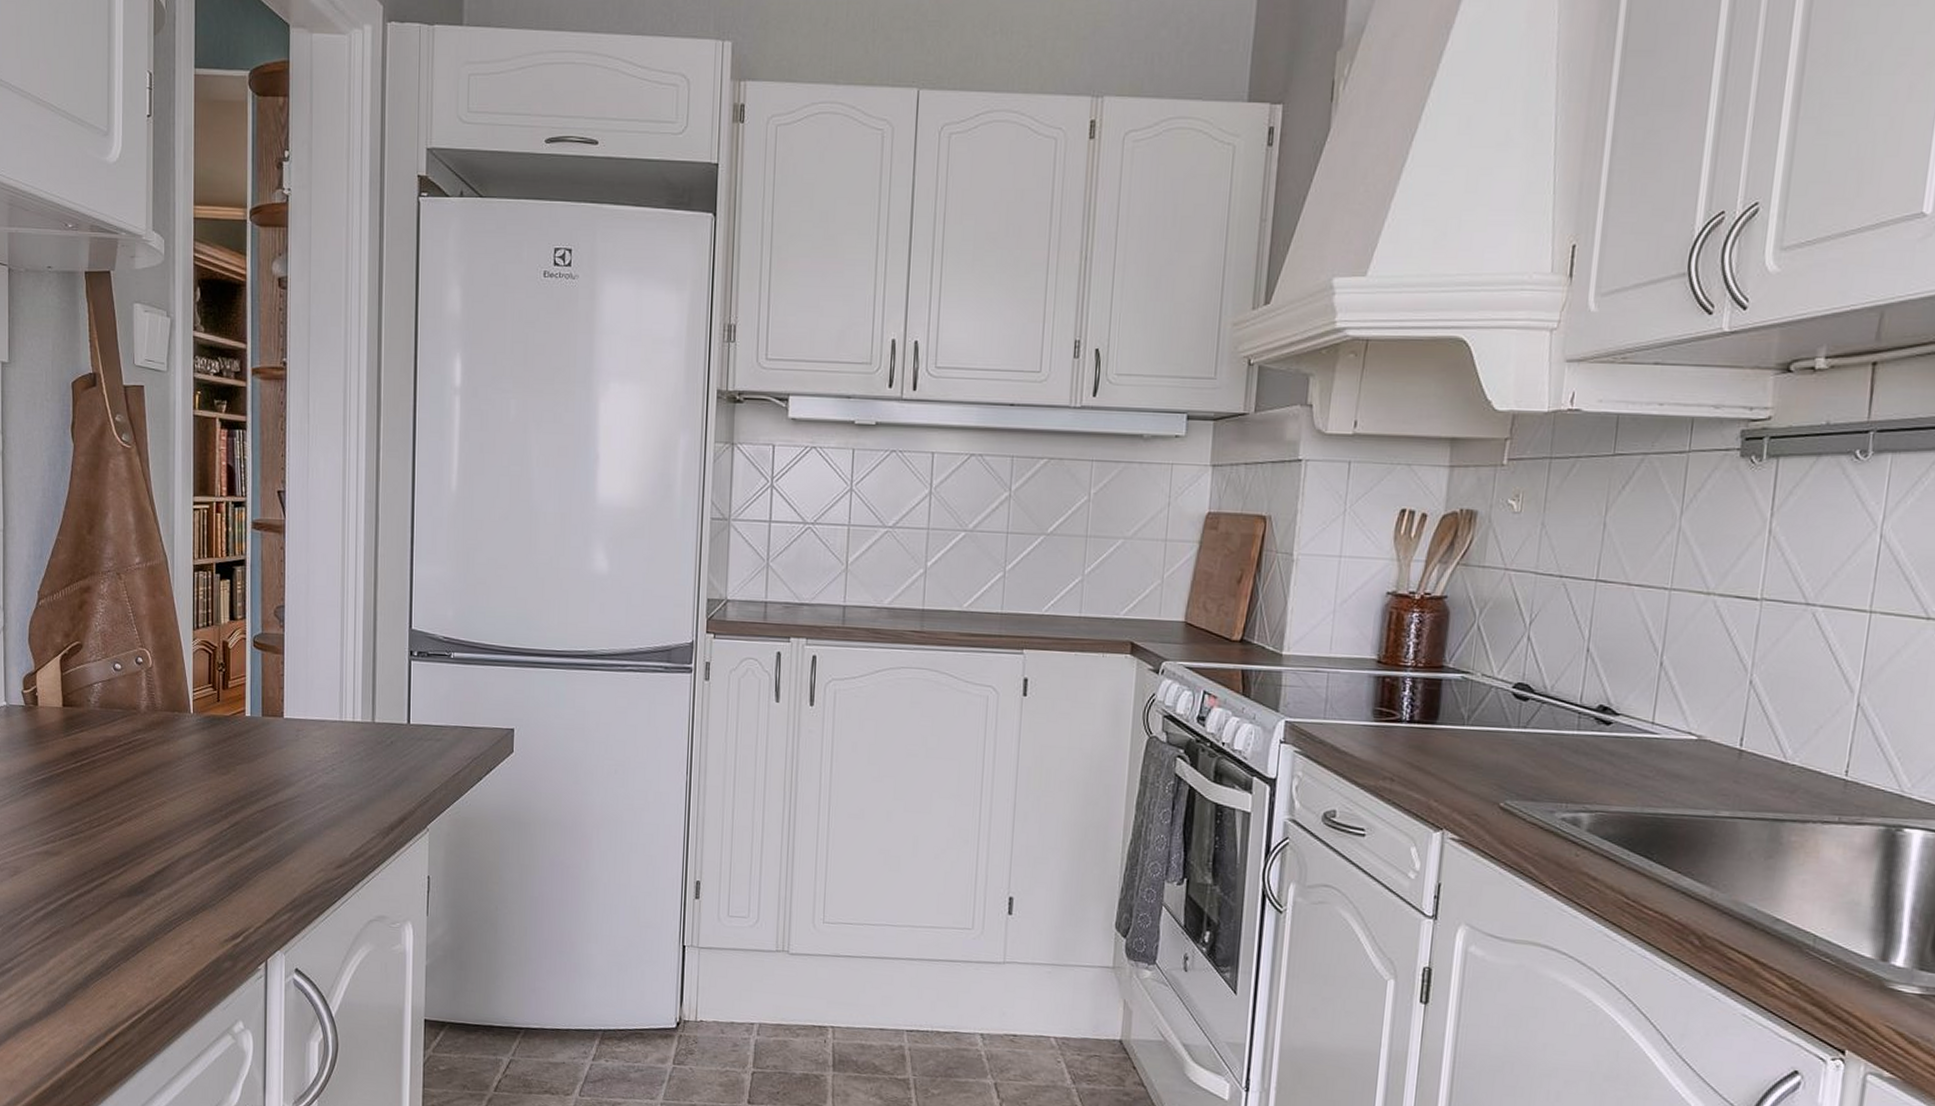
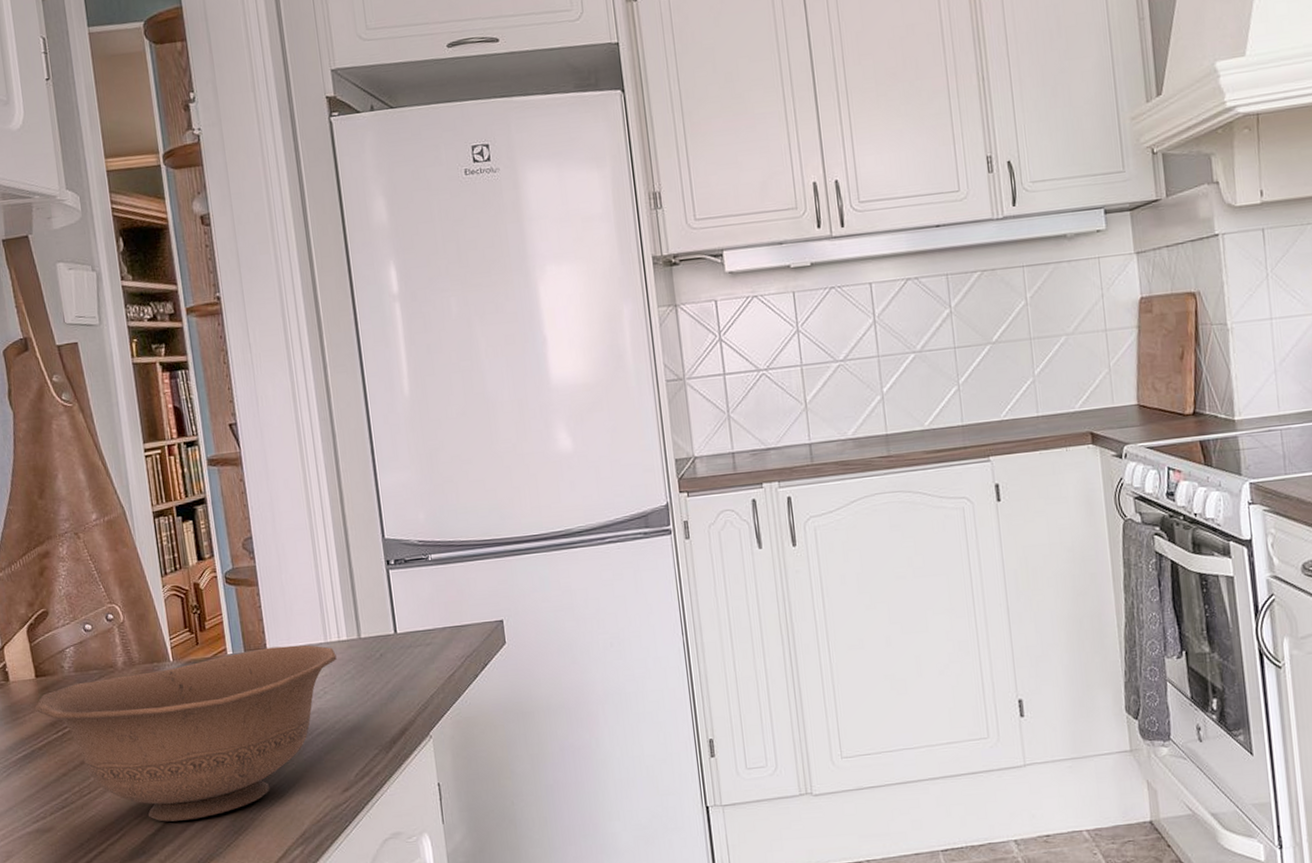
bowl: none [59,716,349,869] -> present [35,645,337,822]

